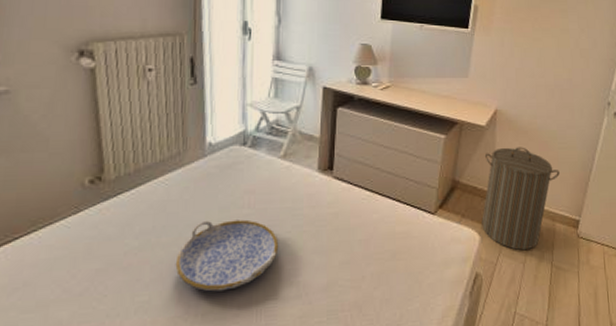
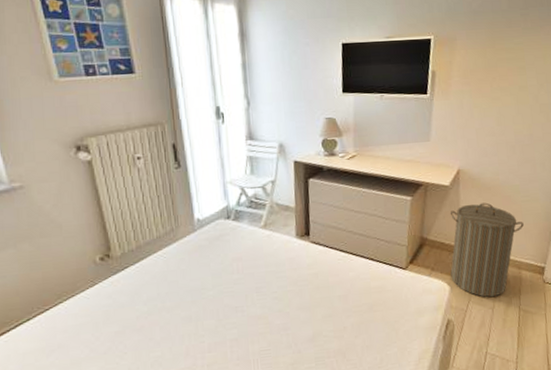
serving tray: present [175,219,279,292] -> none [180,283,268,346]

